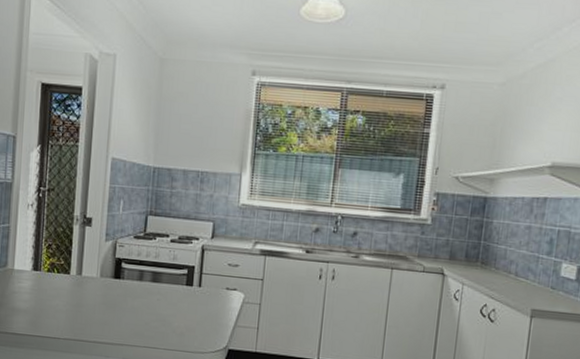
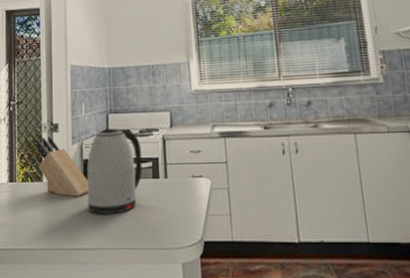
knife block: none [65,228,119,294] -> present [36,135,89,197]
kettle: none [115,230,179,315] -> present [87,128,143,214]

